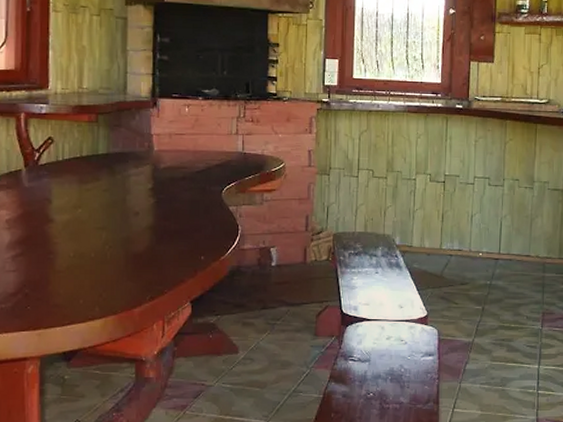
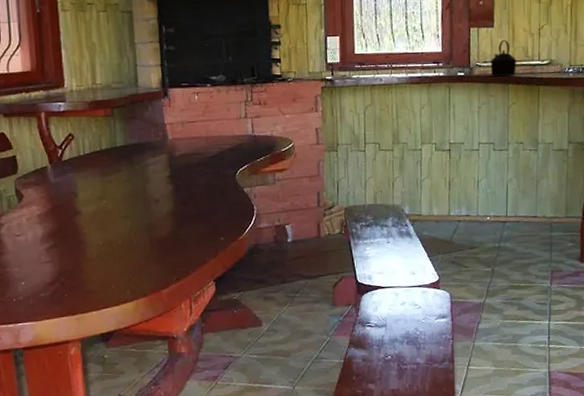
kettle: none [489,76,515,112] -> present [490,40,517,77]

